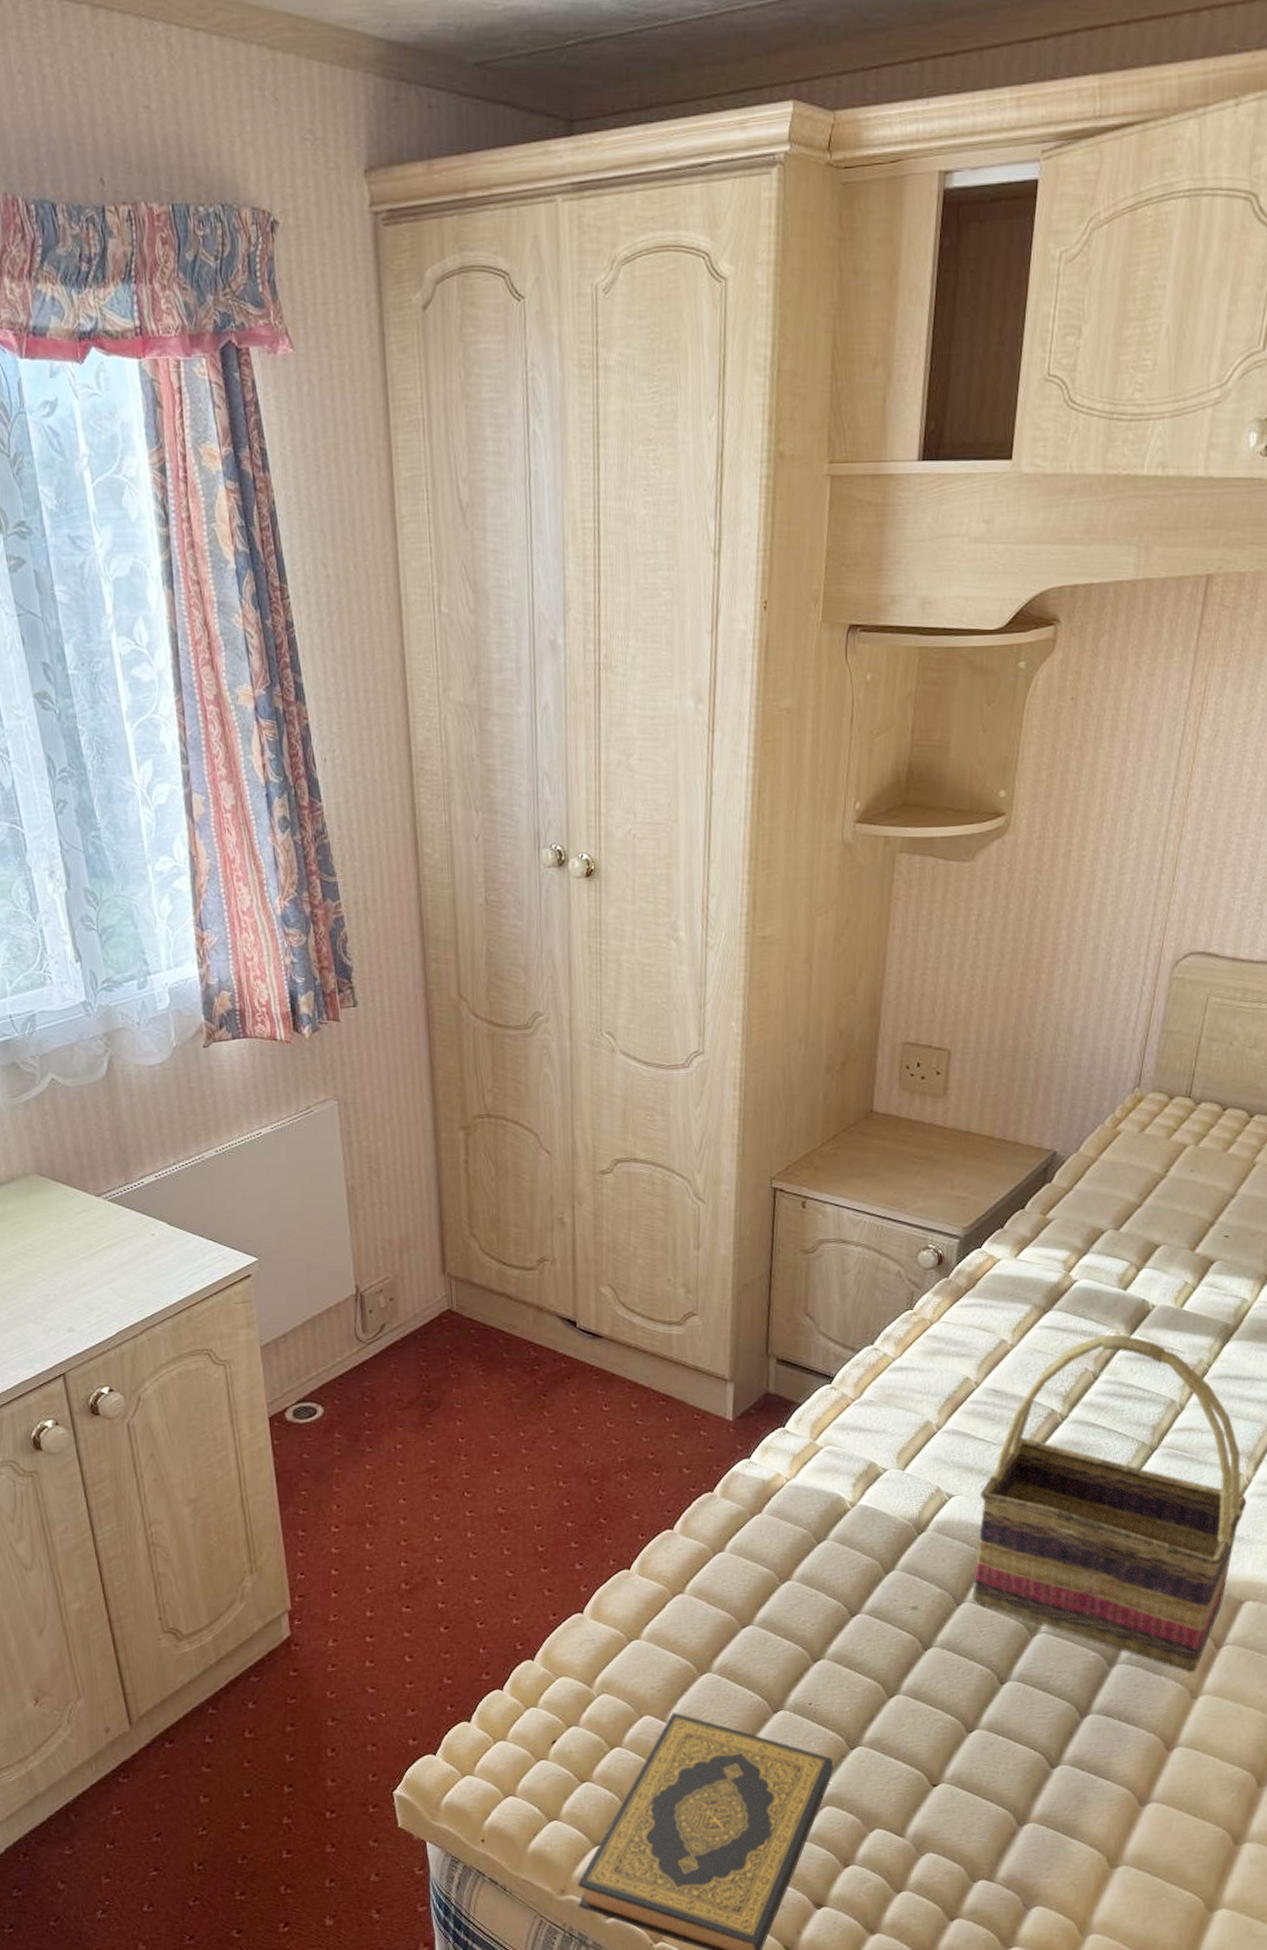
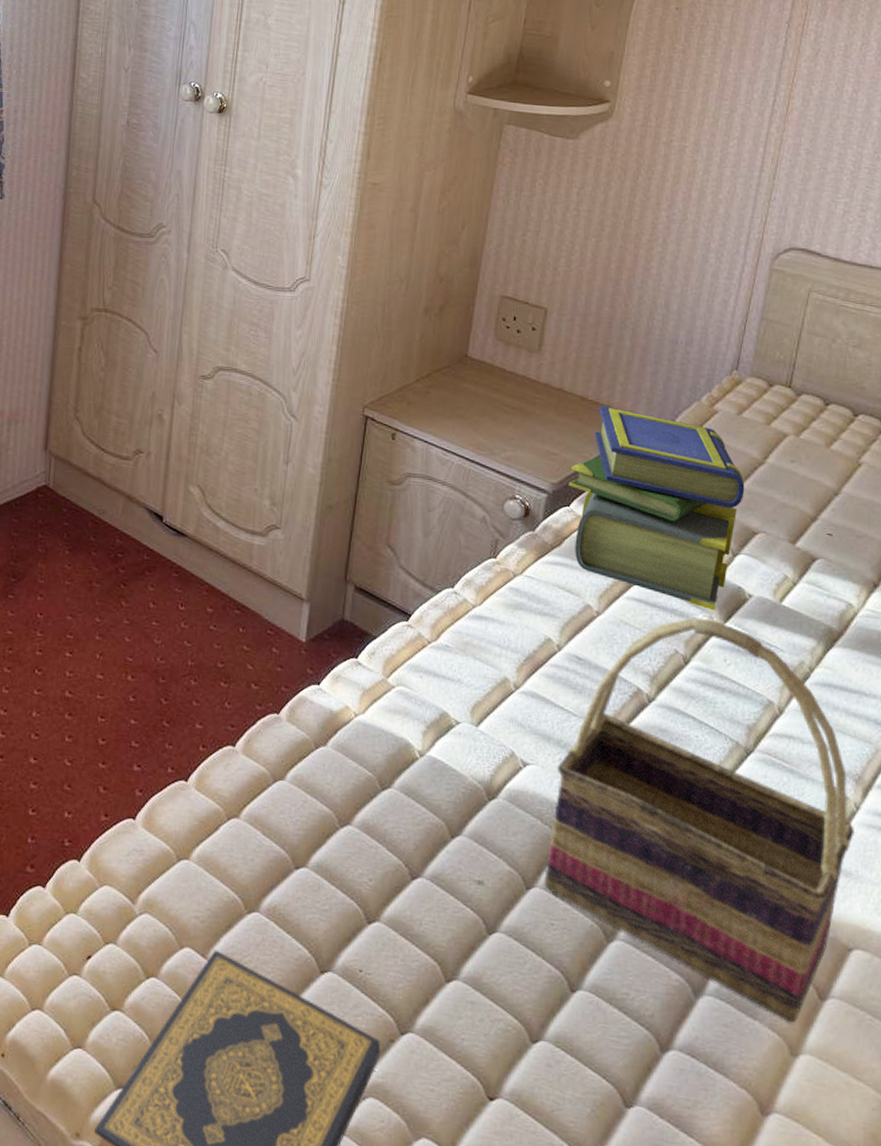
stack of books: none [979,1142,1148,1326] -> present [568,405,745,611]

